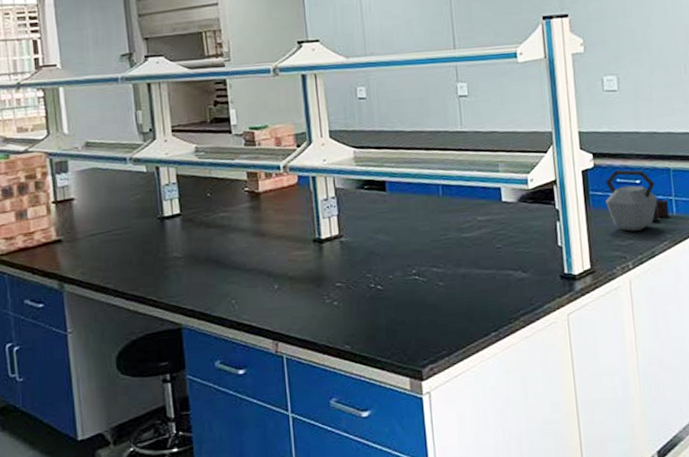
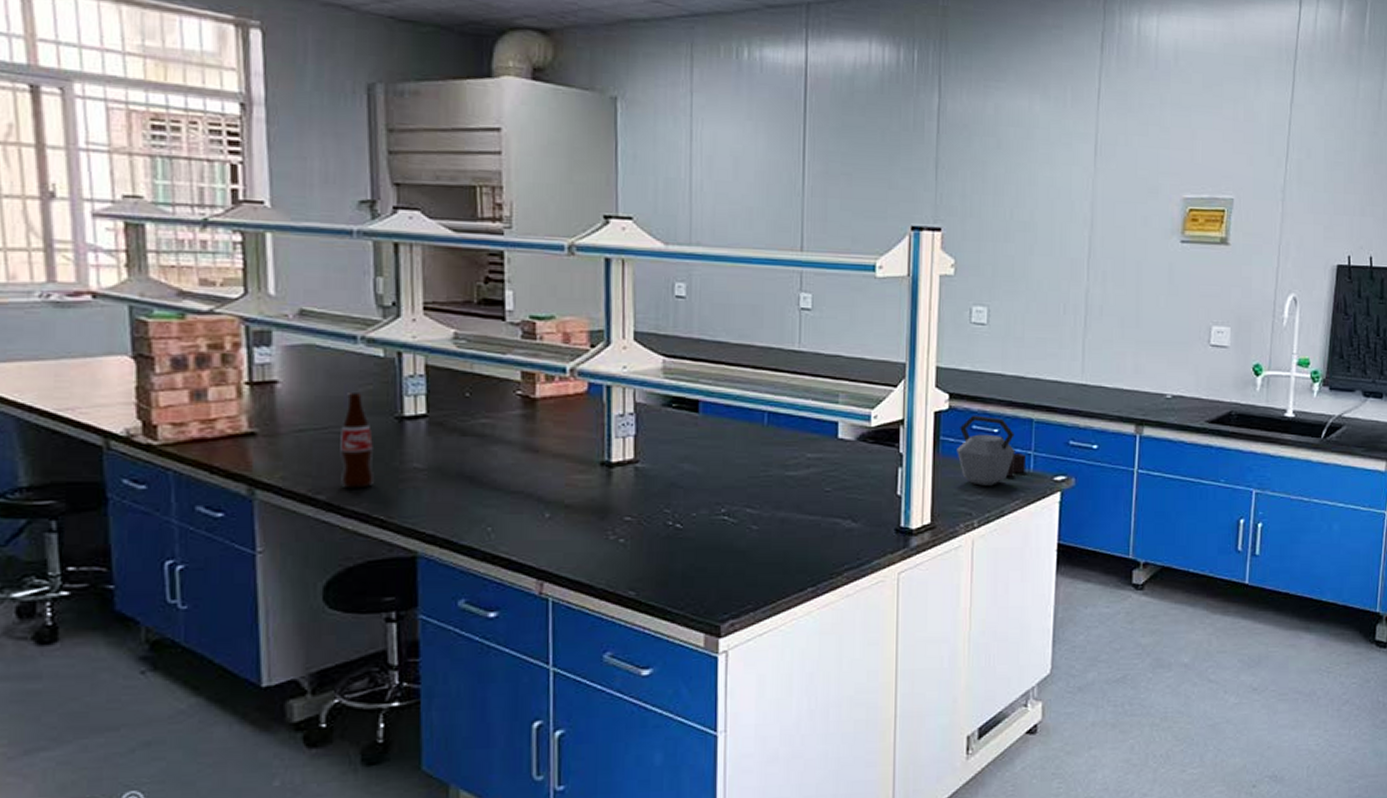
bottle: none [120,201,146,278] -> present [340,393,374,489]

